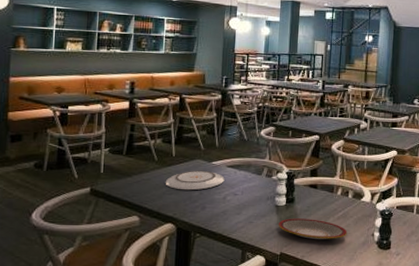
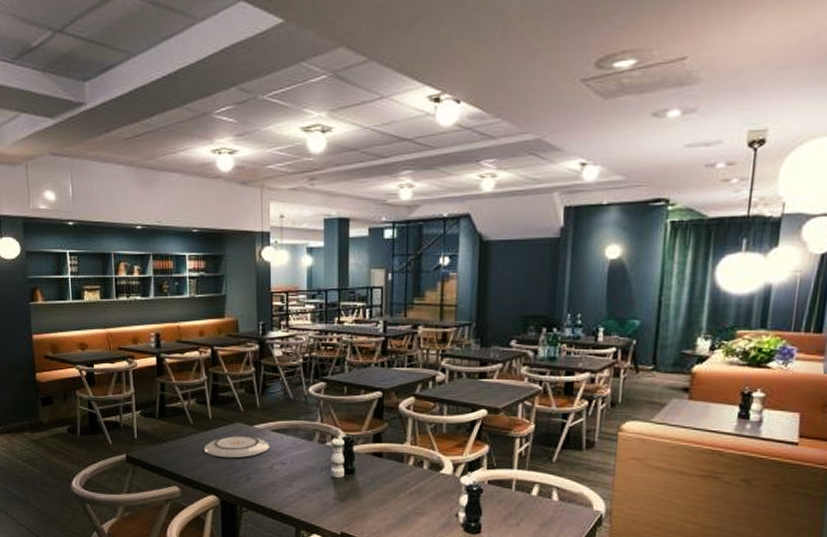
plate: present [278,218,348,240] -> none [336,492,423,520]

